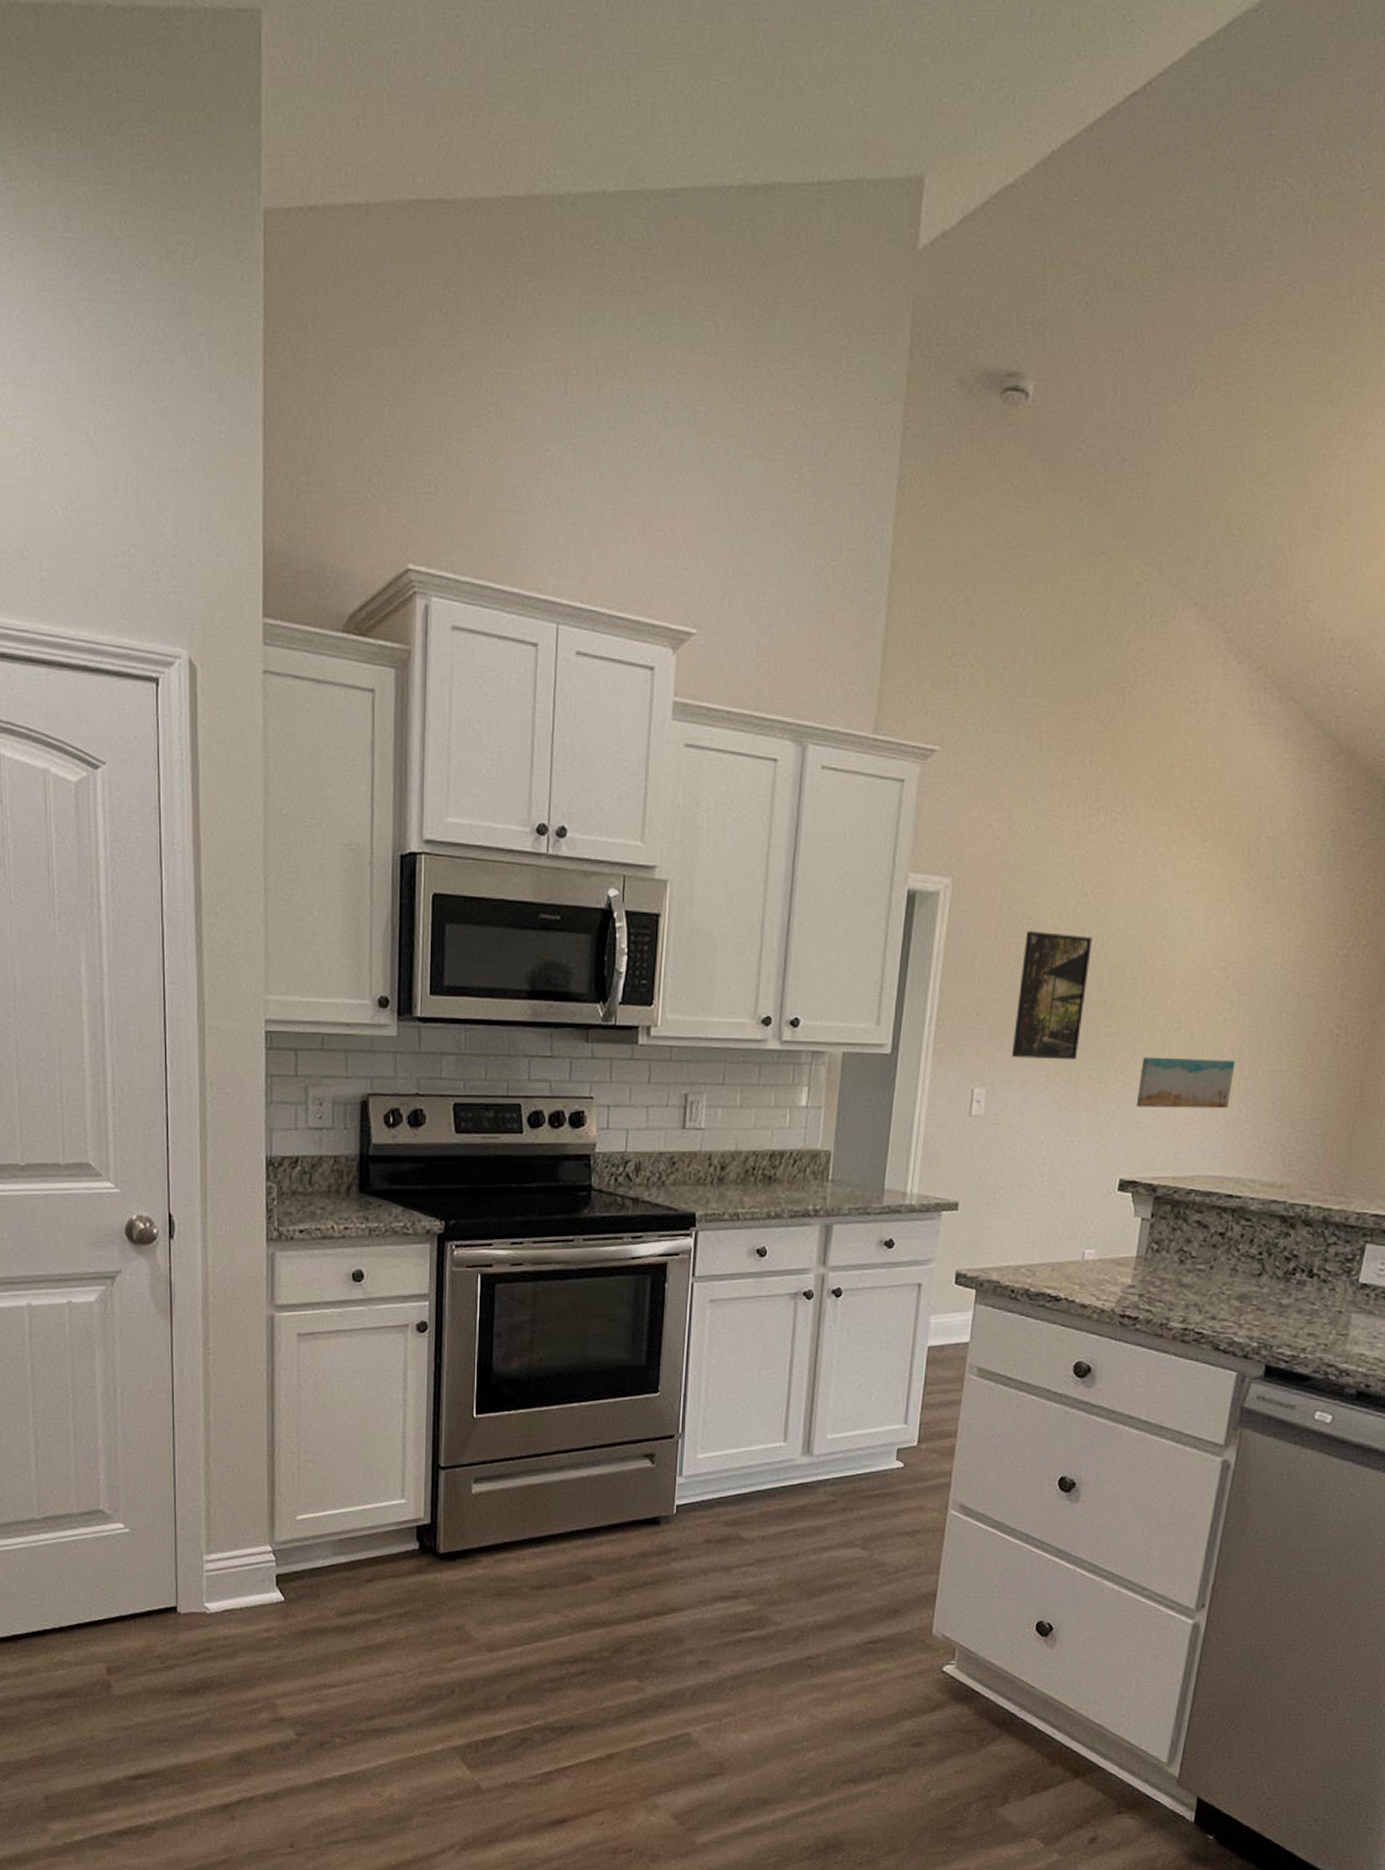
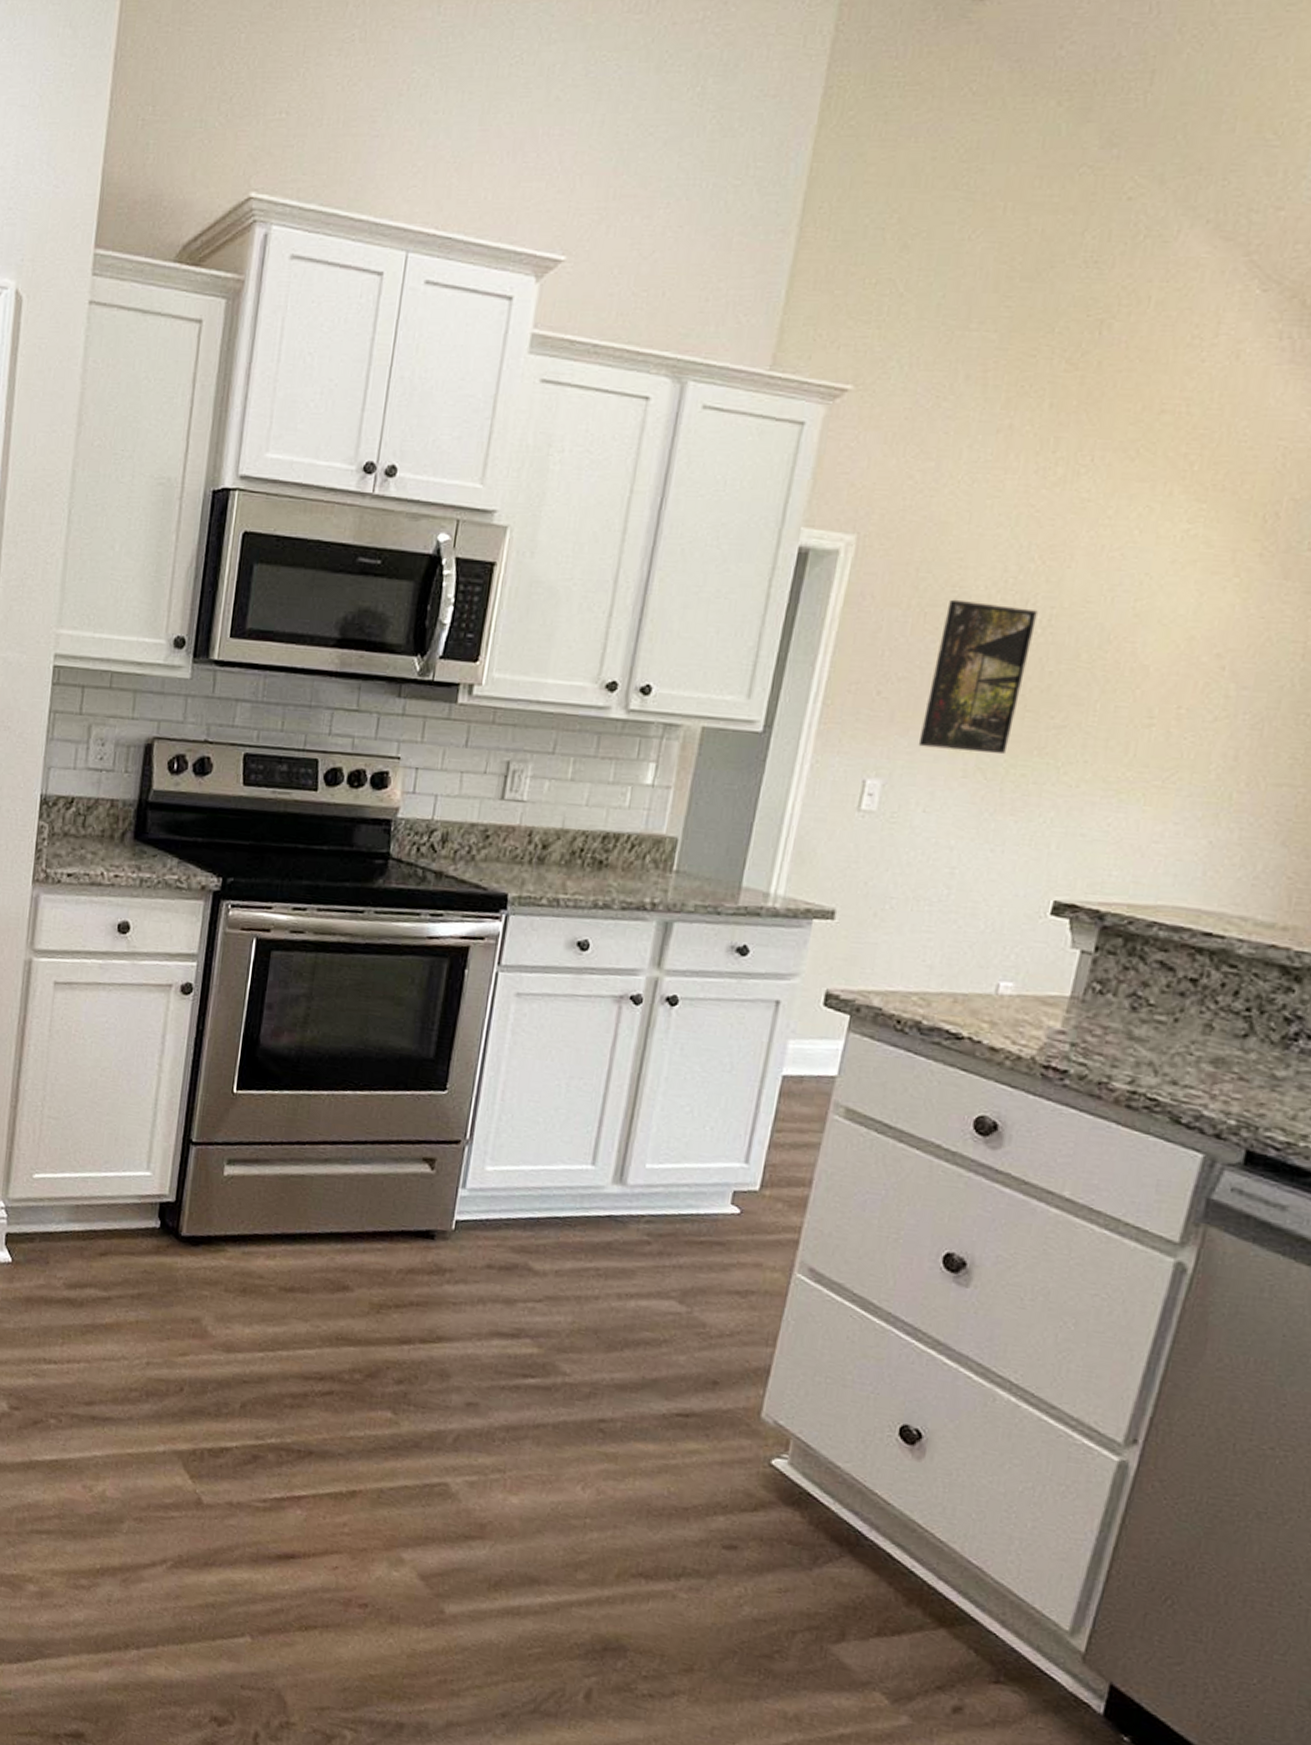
wall art: present [1136,1057,1236,1109] -> none [1082,756,1228,827]

